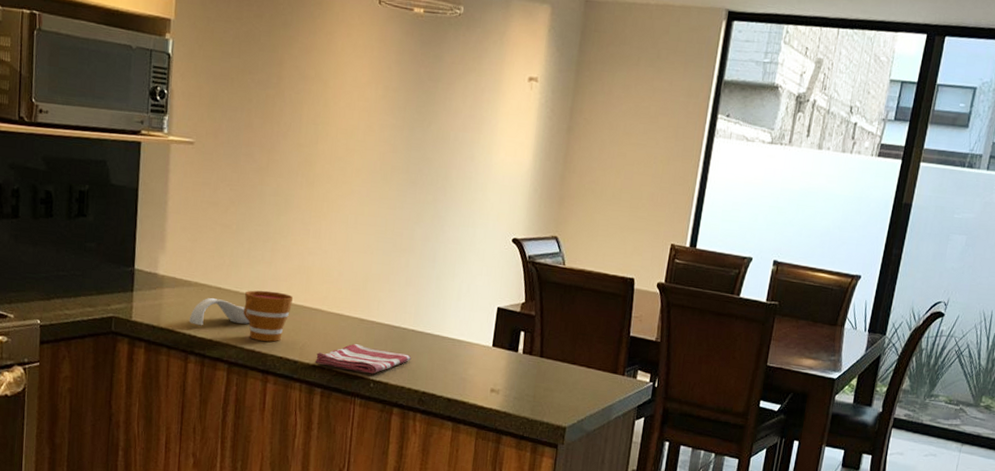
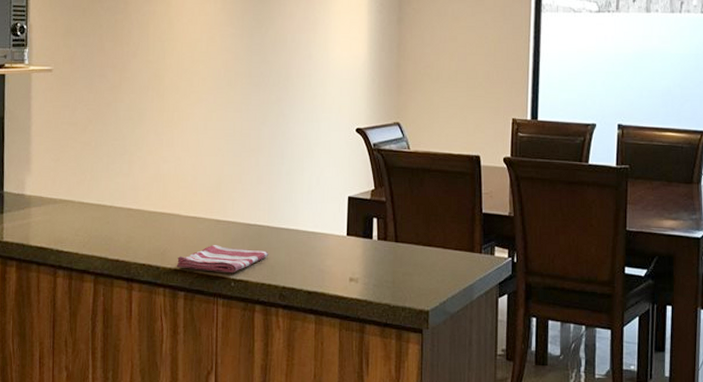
spoon rest: present [188,298,250,326] -> none [55,213,113,241]
cup: present [243,290,294,342] -> none [106,201,152,250]

